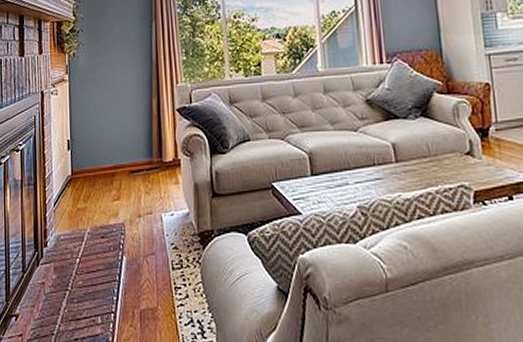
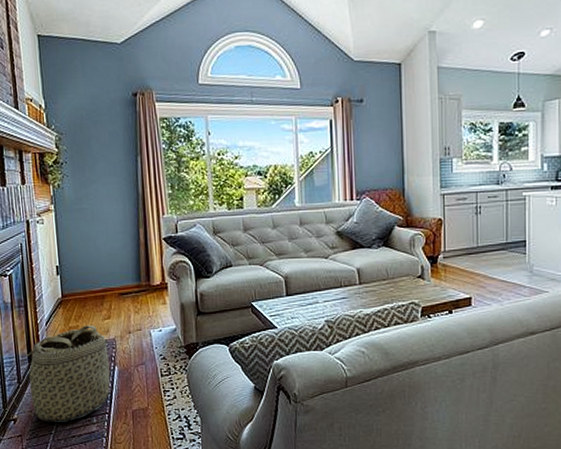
basket: none [14,207,127,321] -> present [11,325,119,422]

